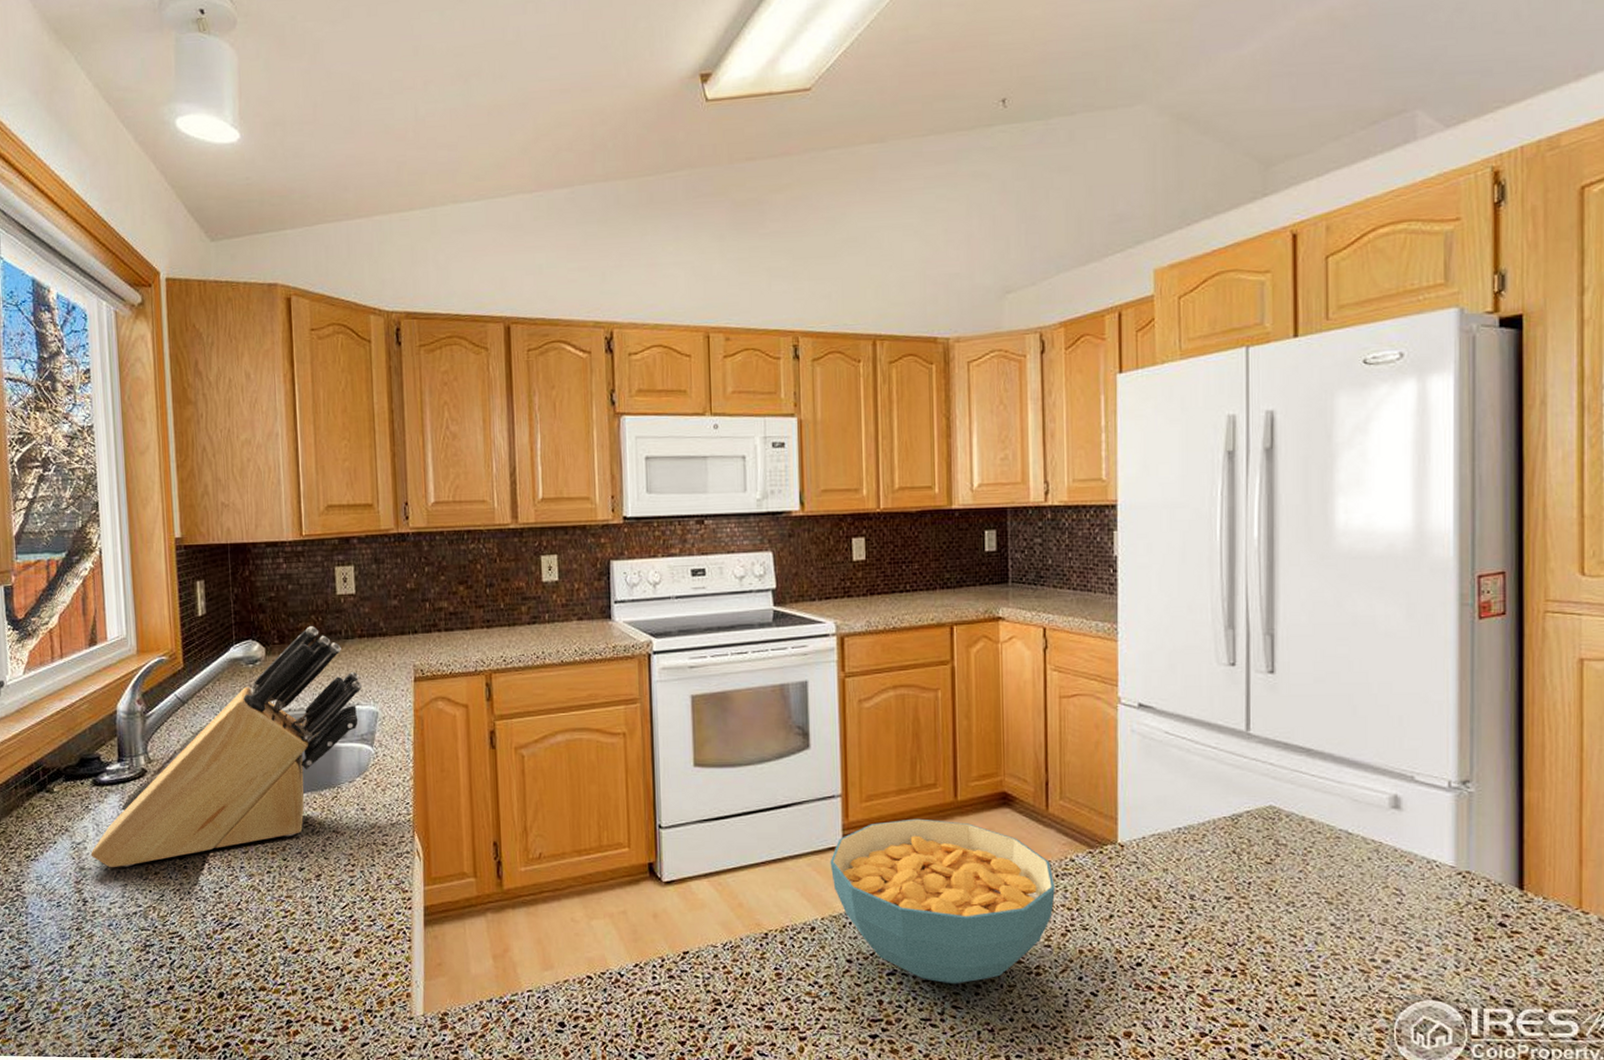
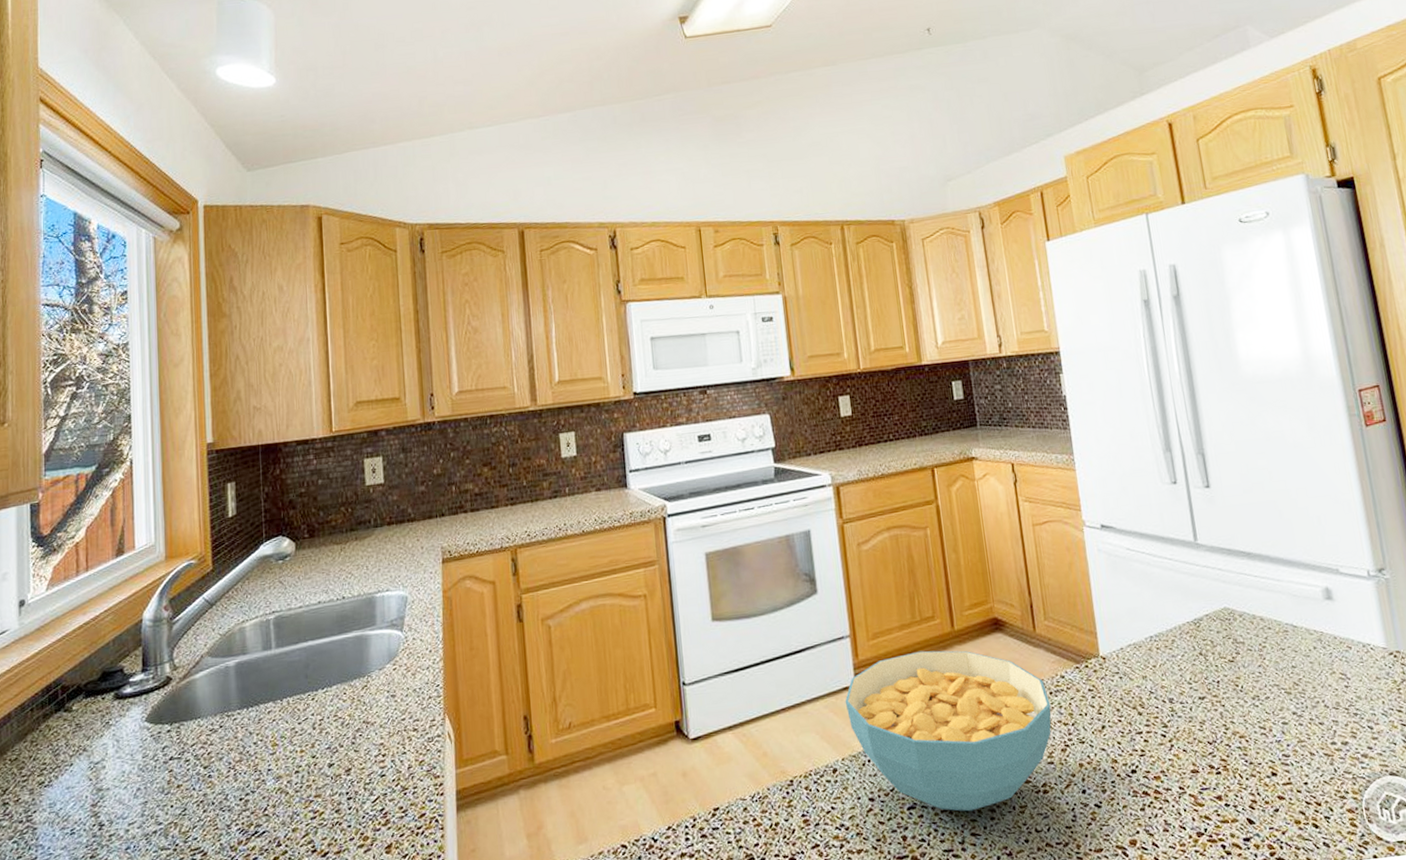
knife block: present [91,626,363,868] -> none [109,518,392,786]

